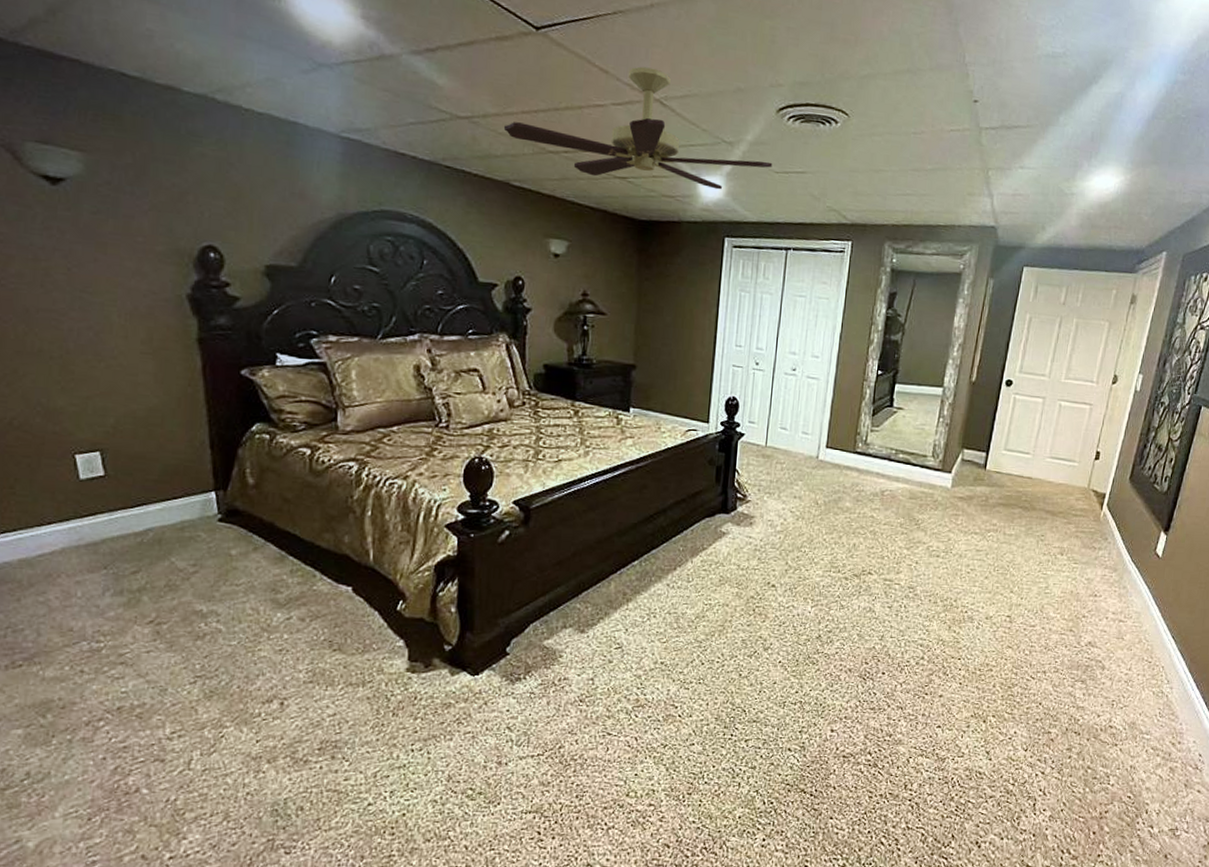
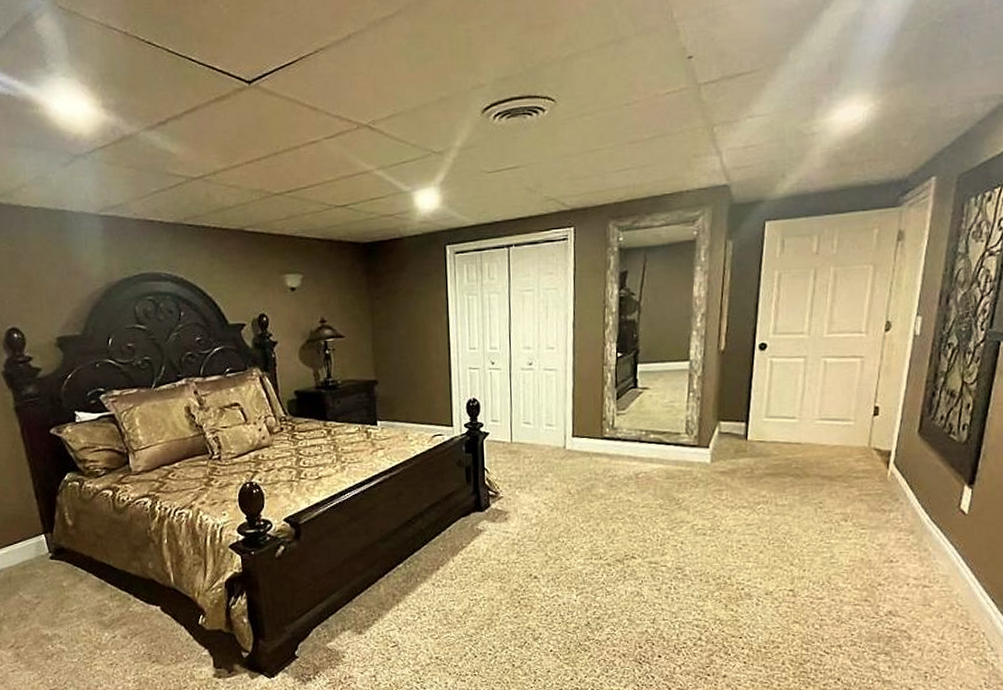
ceiling fan: present [503,66,773,190] -> none [232,96,484,210]

